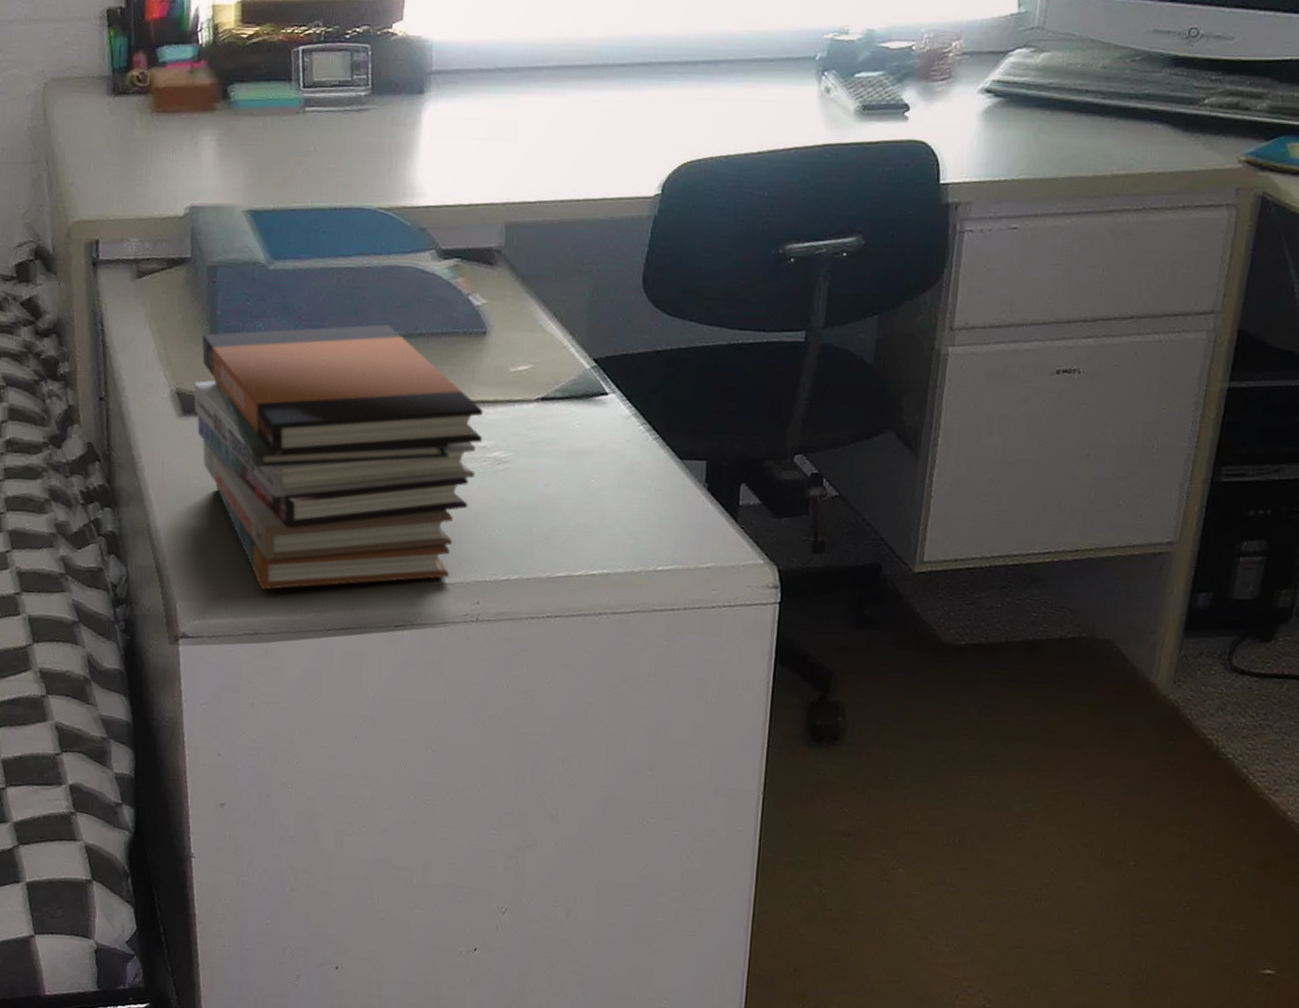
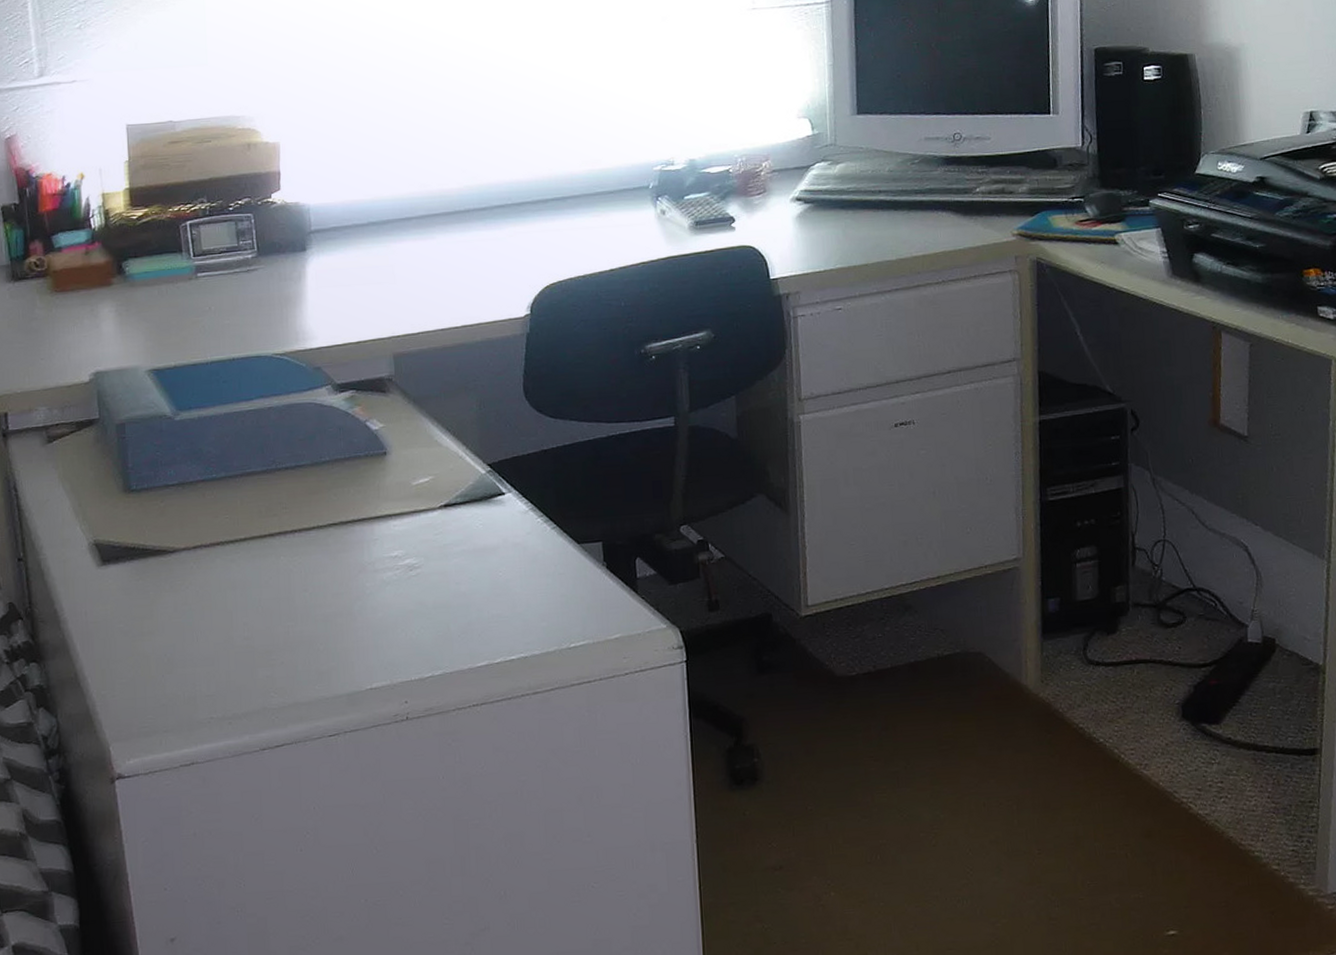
book stack: present [193,324,483,590] -> none [111,457,394,720]

